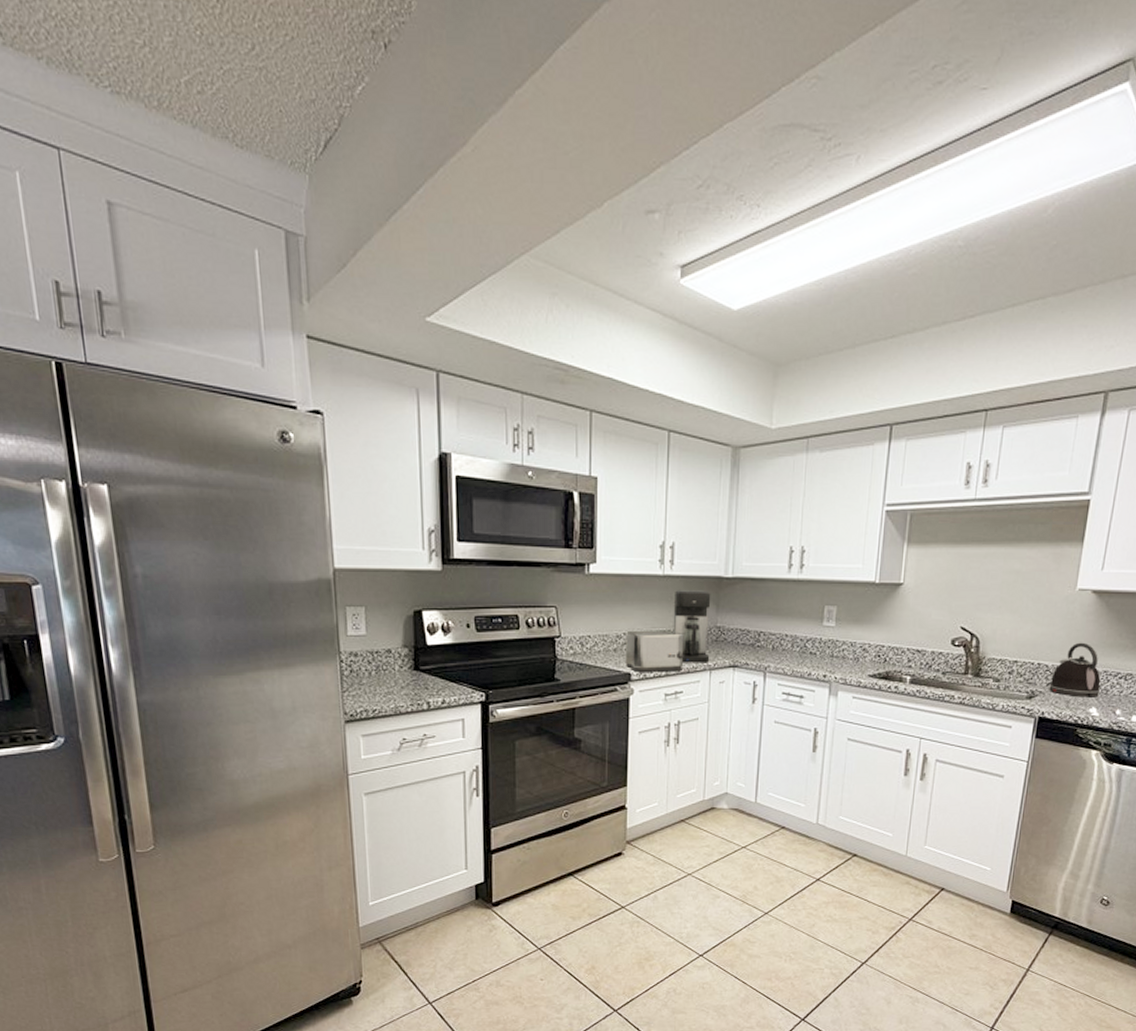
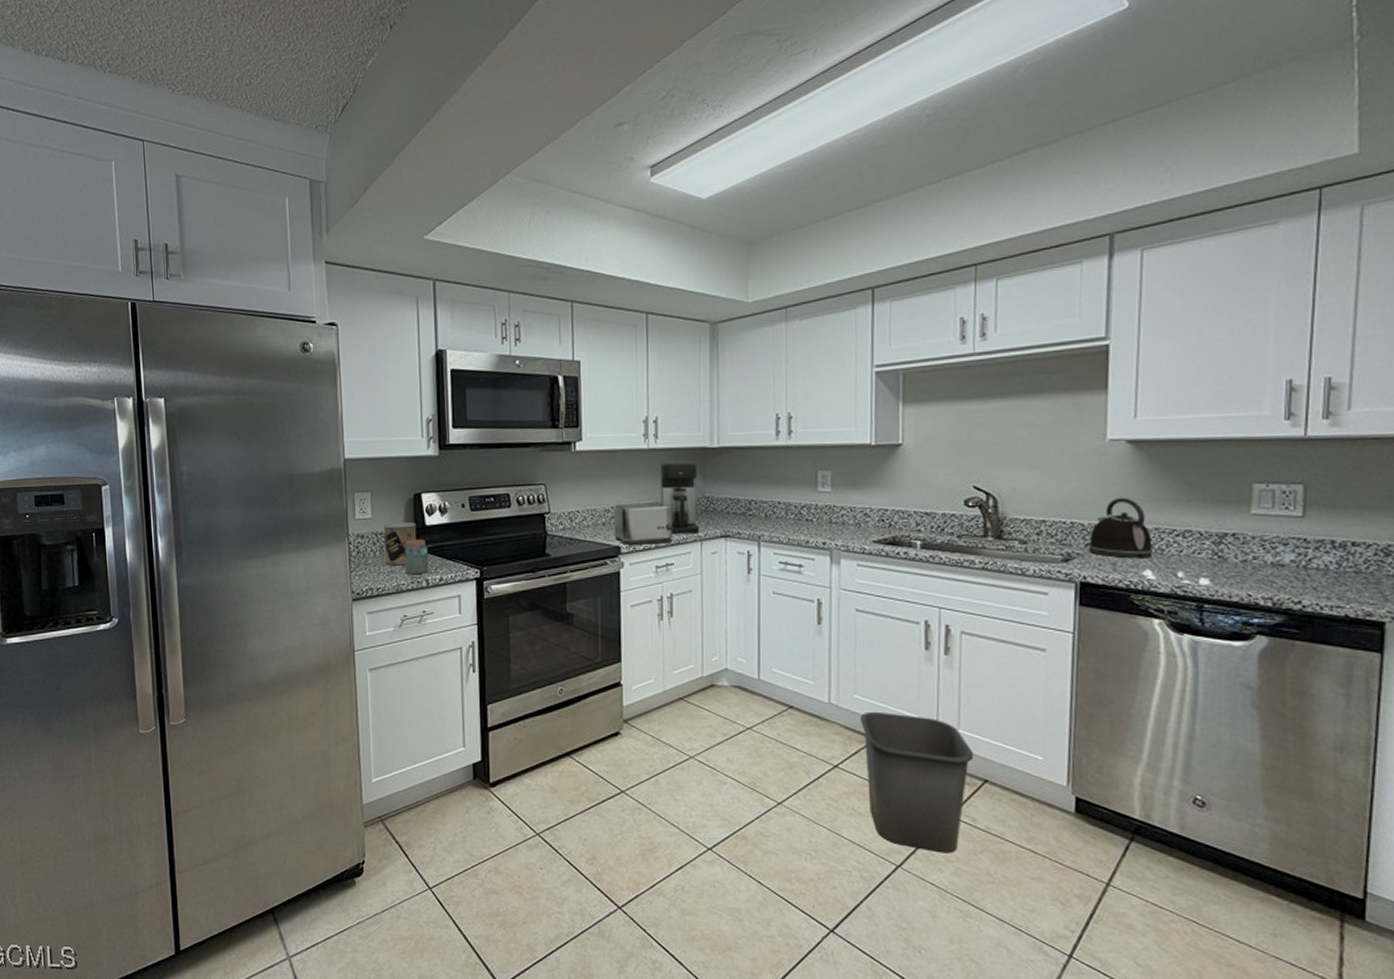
tin can: none [379,640,417,687] -> present [383,521,417,566]
peanut butter: none [403,659,430,697] -> present [404,539,429,575]
waste bin: none [843,830,936,951] -> present [861,711,974,854]

